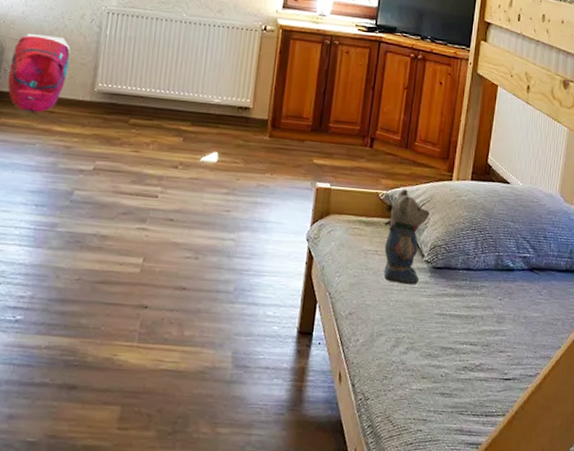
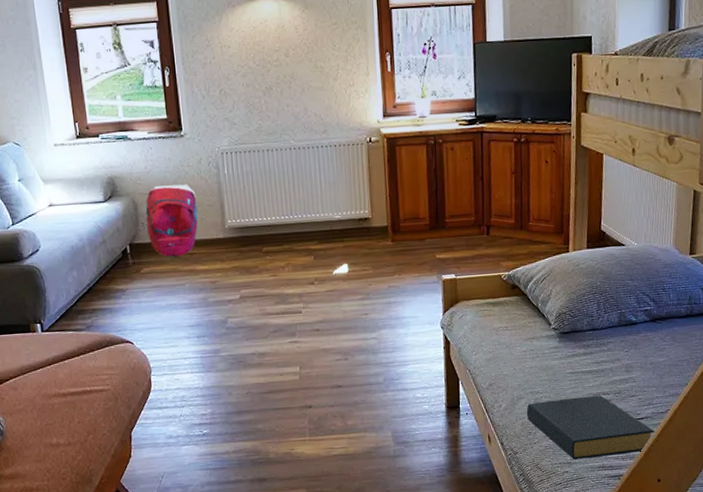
teddy bear: present [384,189,430,285] -> none [510,267,551,352]
hardback book: none [384,342,522,419] -> present [526,395,655,460]

